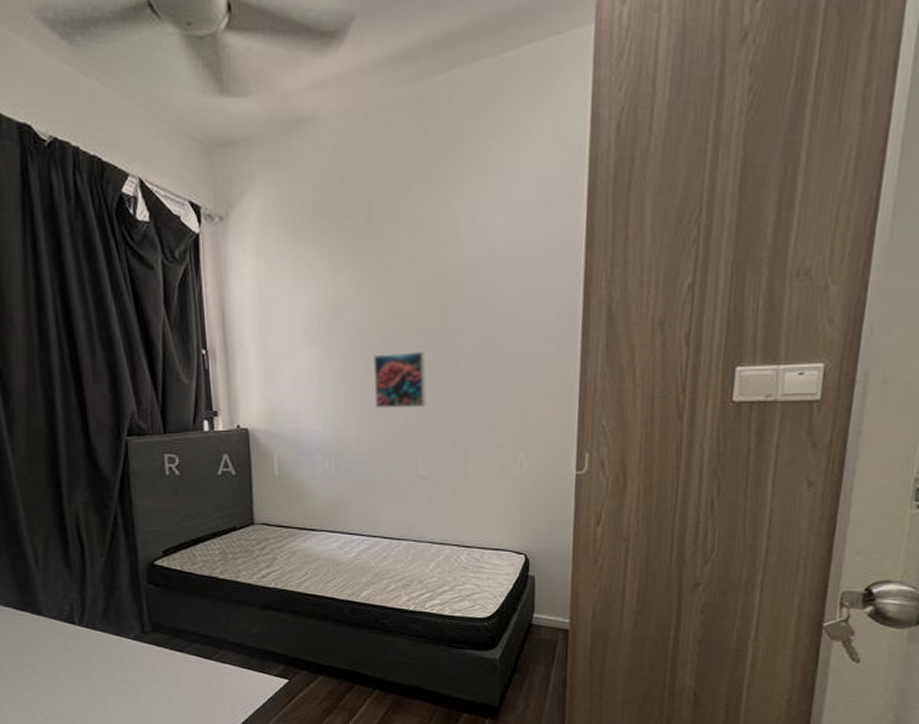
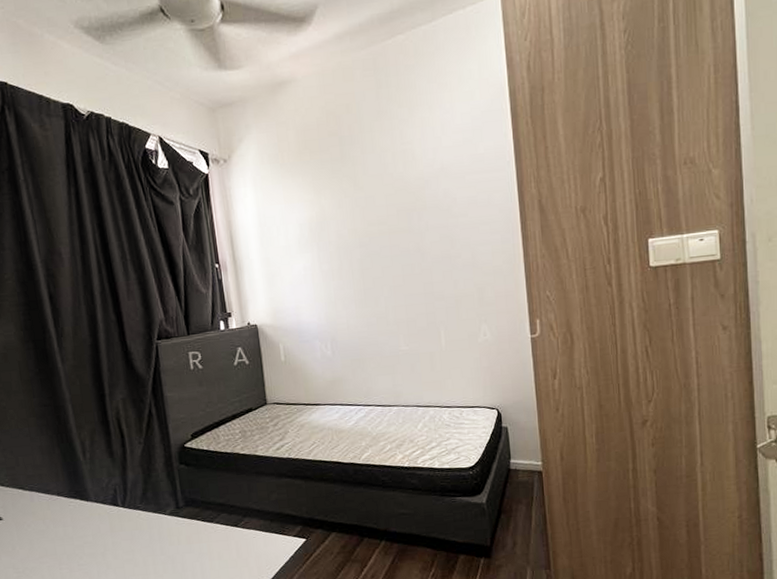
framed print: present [374,352,427,408] -> none [355,250,402,299]

